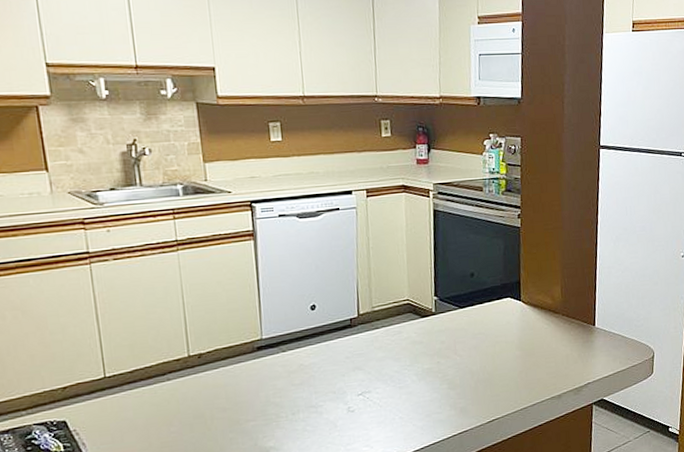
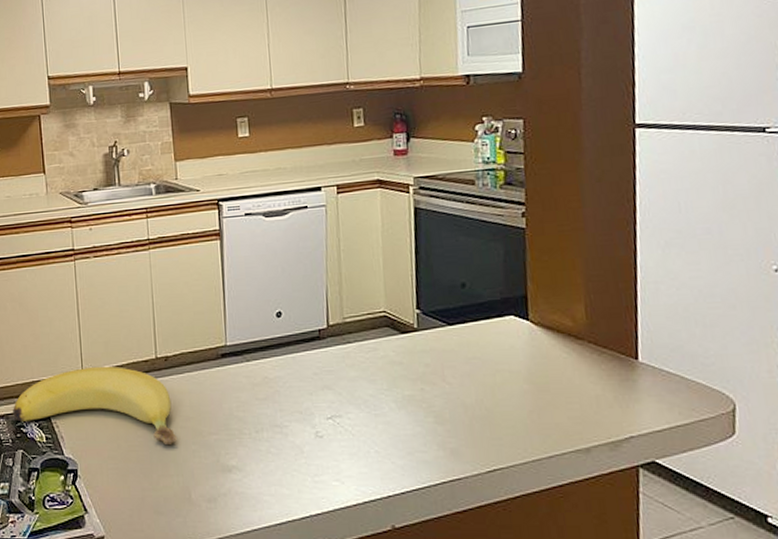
banana: none [20,368,214,437] -> present [13,366,178,446]

